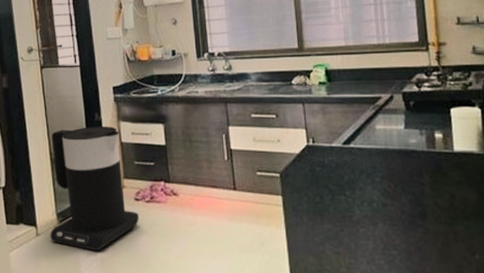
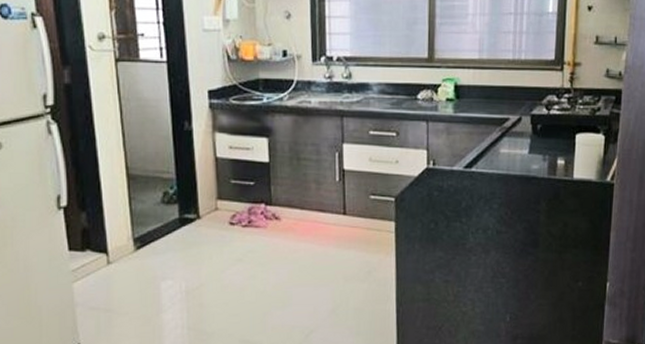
trash can: present [50,126,139,251] -> none [125,137,233,282]

